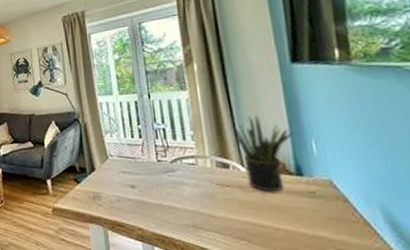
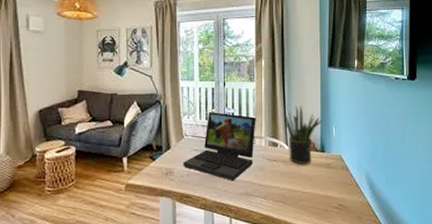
laptop: none [111,127,198,210] -> present [183,111,256,181]

